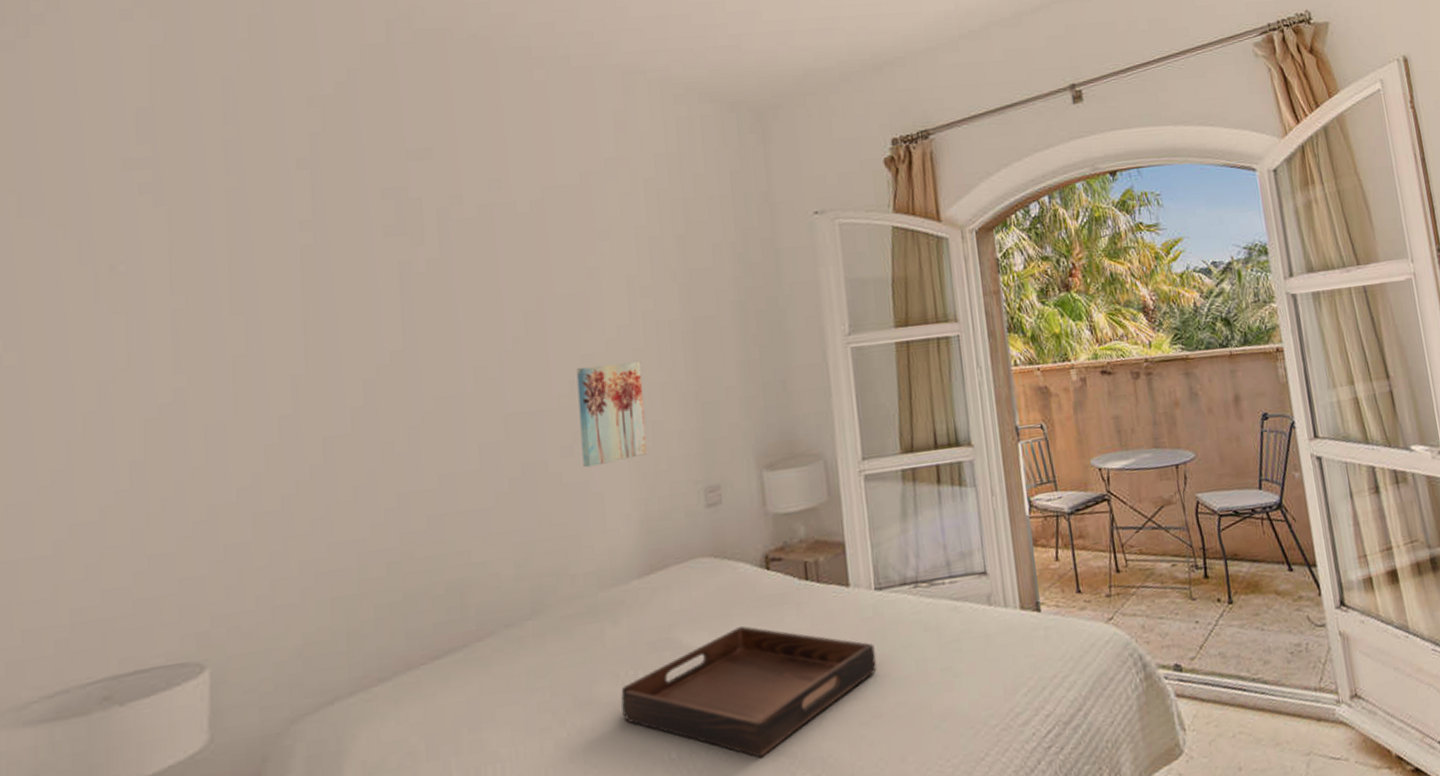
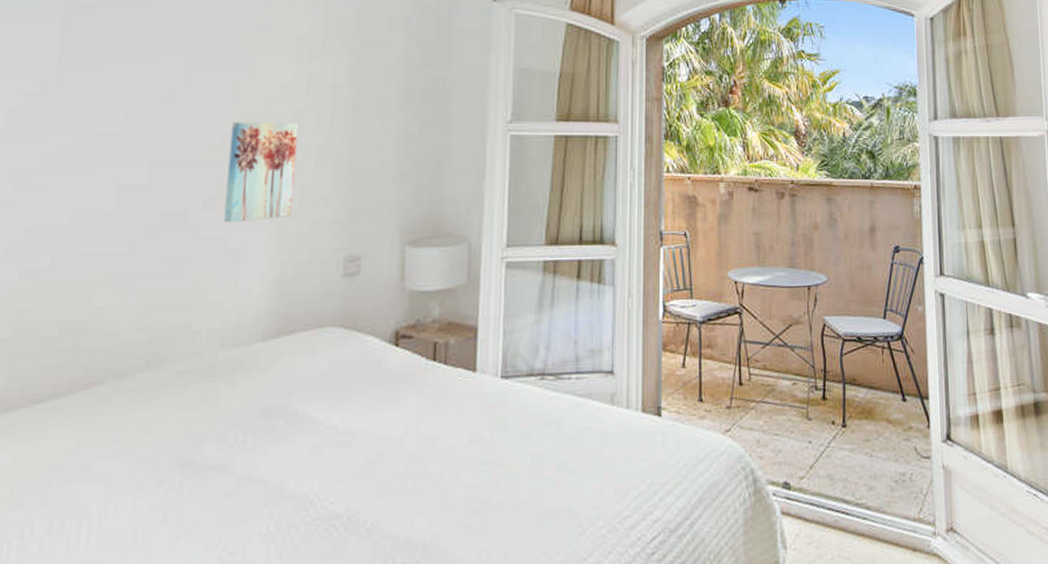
serving tray: present [621,625,877,758] -> none [225,400,493,539]

